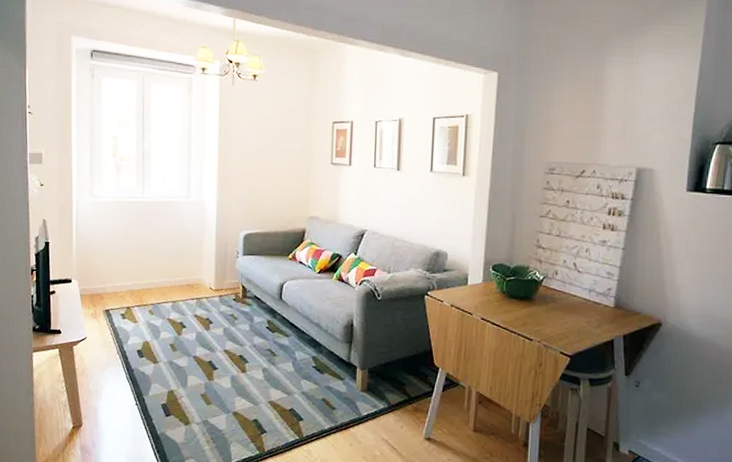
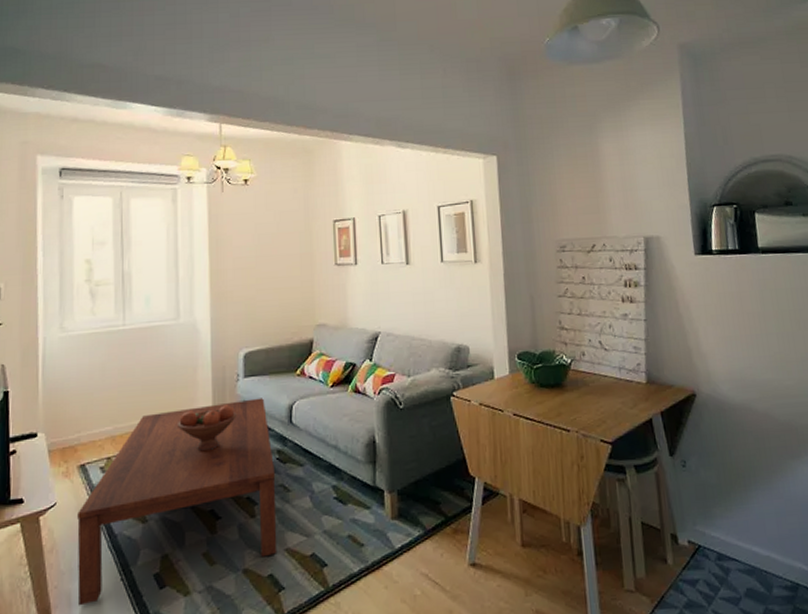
coffee table: none [102,274,265,419] -> present [77,398,278,606]
fruit bowl: none [185,277,235,314] -> present [178,405,236,452]

